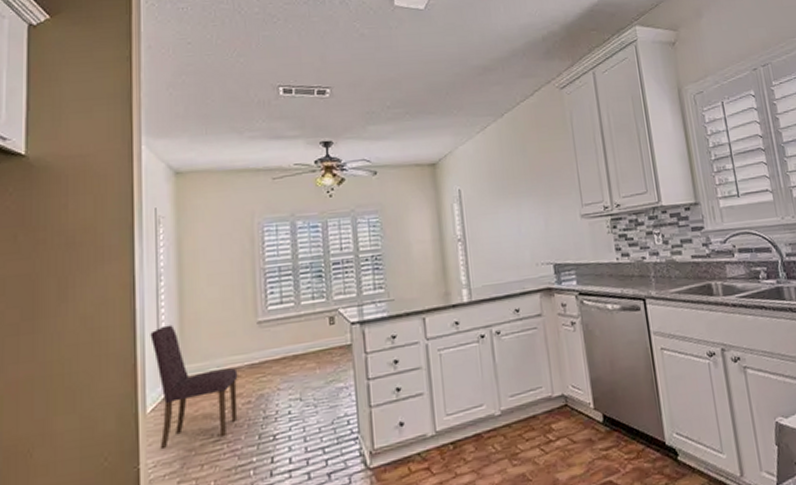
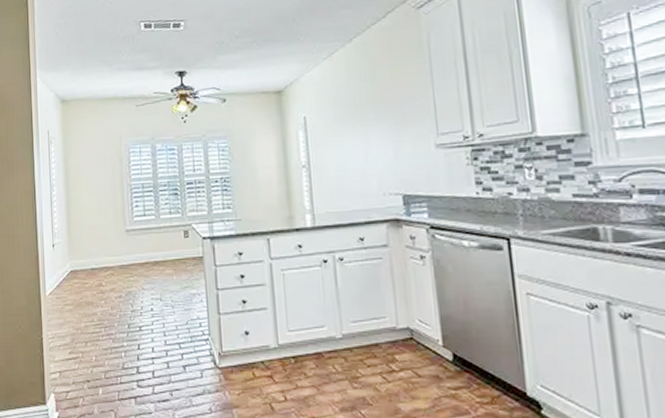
dining chair: present [150,324,238,450] -> none [47,227,112,326]

